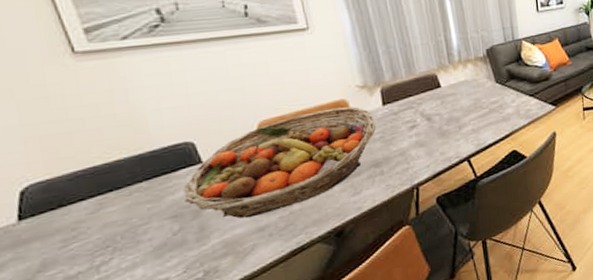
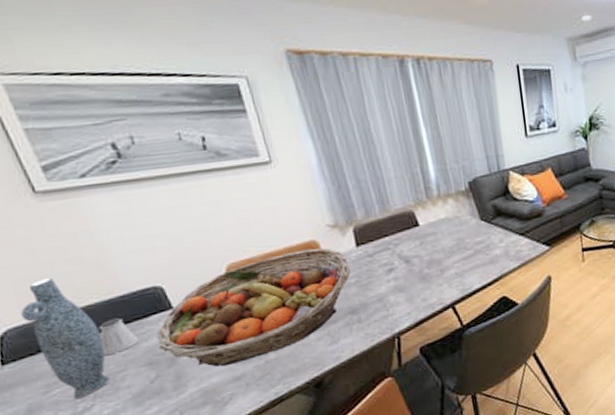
vase: none [46,133,132,253] -> present [21,277,110,400]
saltshaker: none [125,172,165,210] -> present [98,318,139,356]

